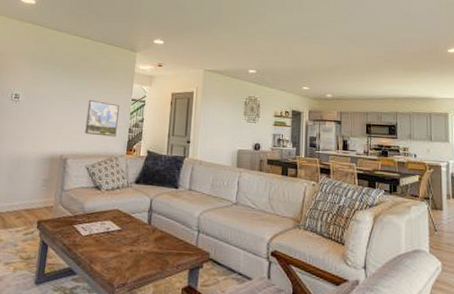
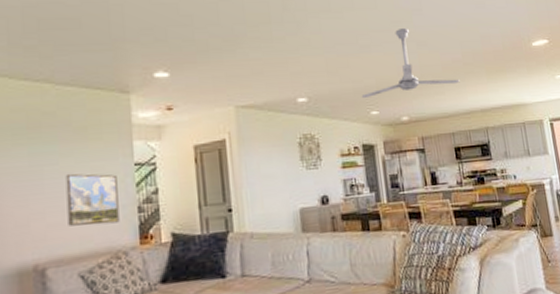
ceiling fan: none [297,26,379,77] -> present [361,27,460,99]

